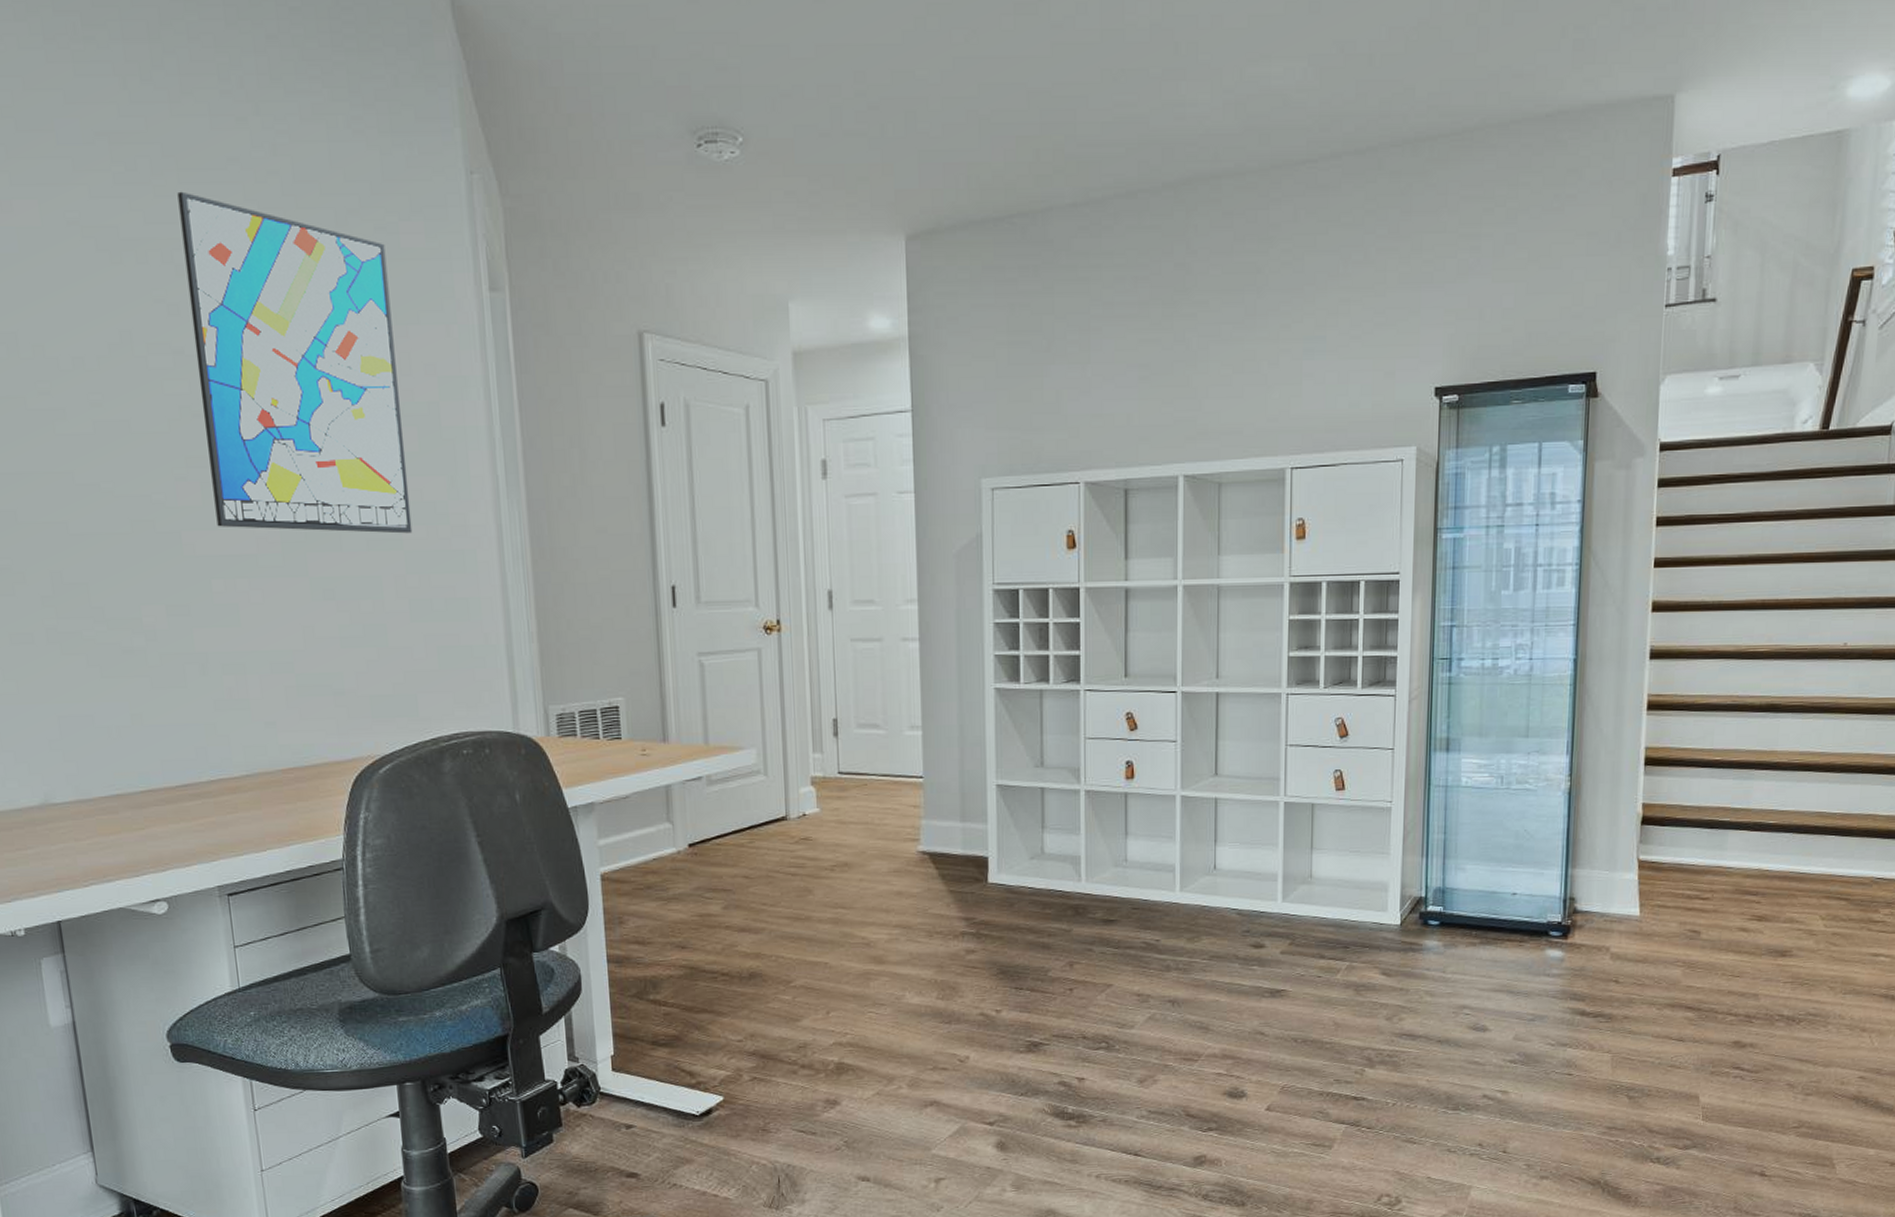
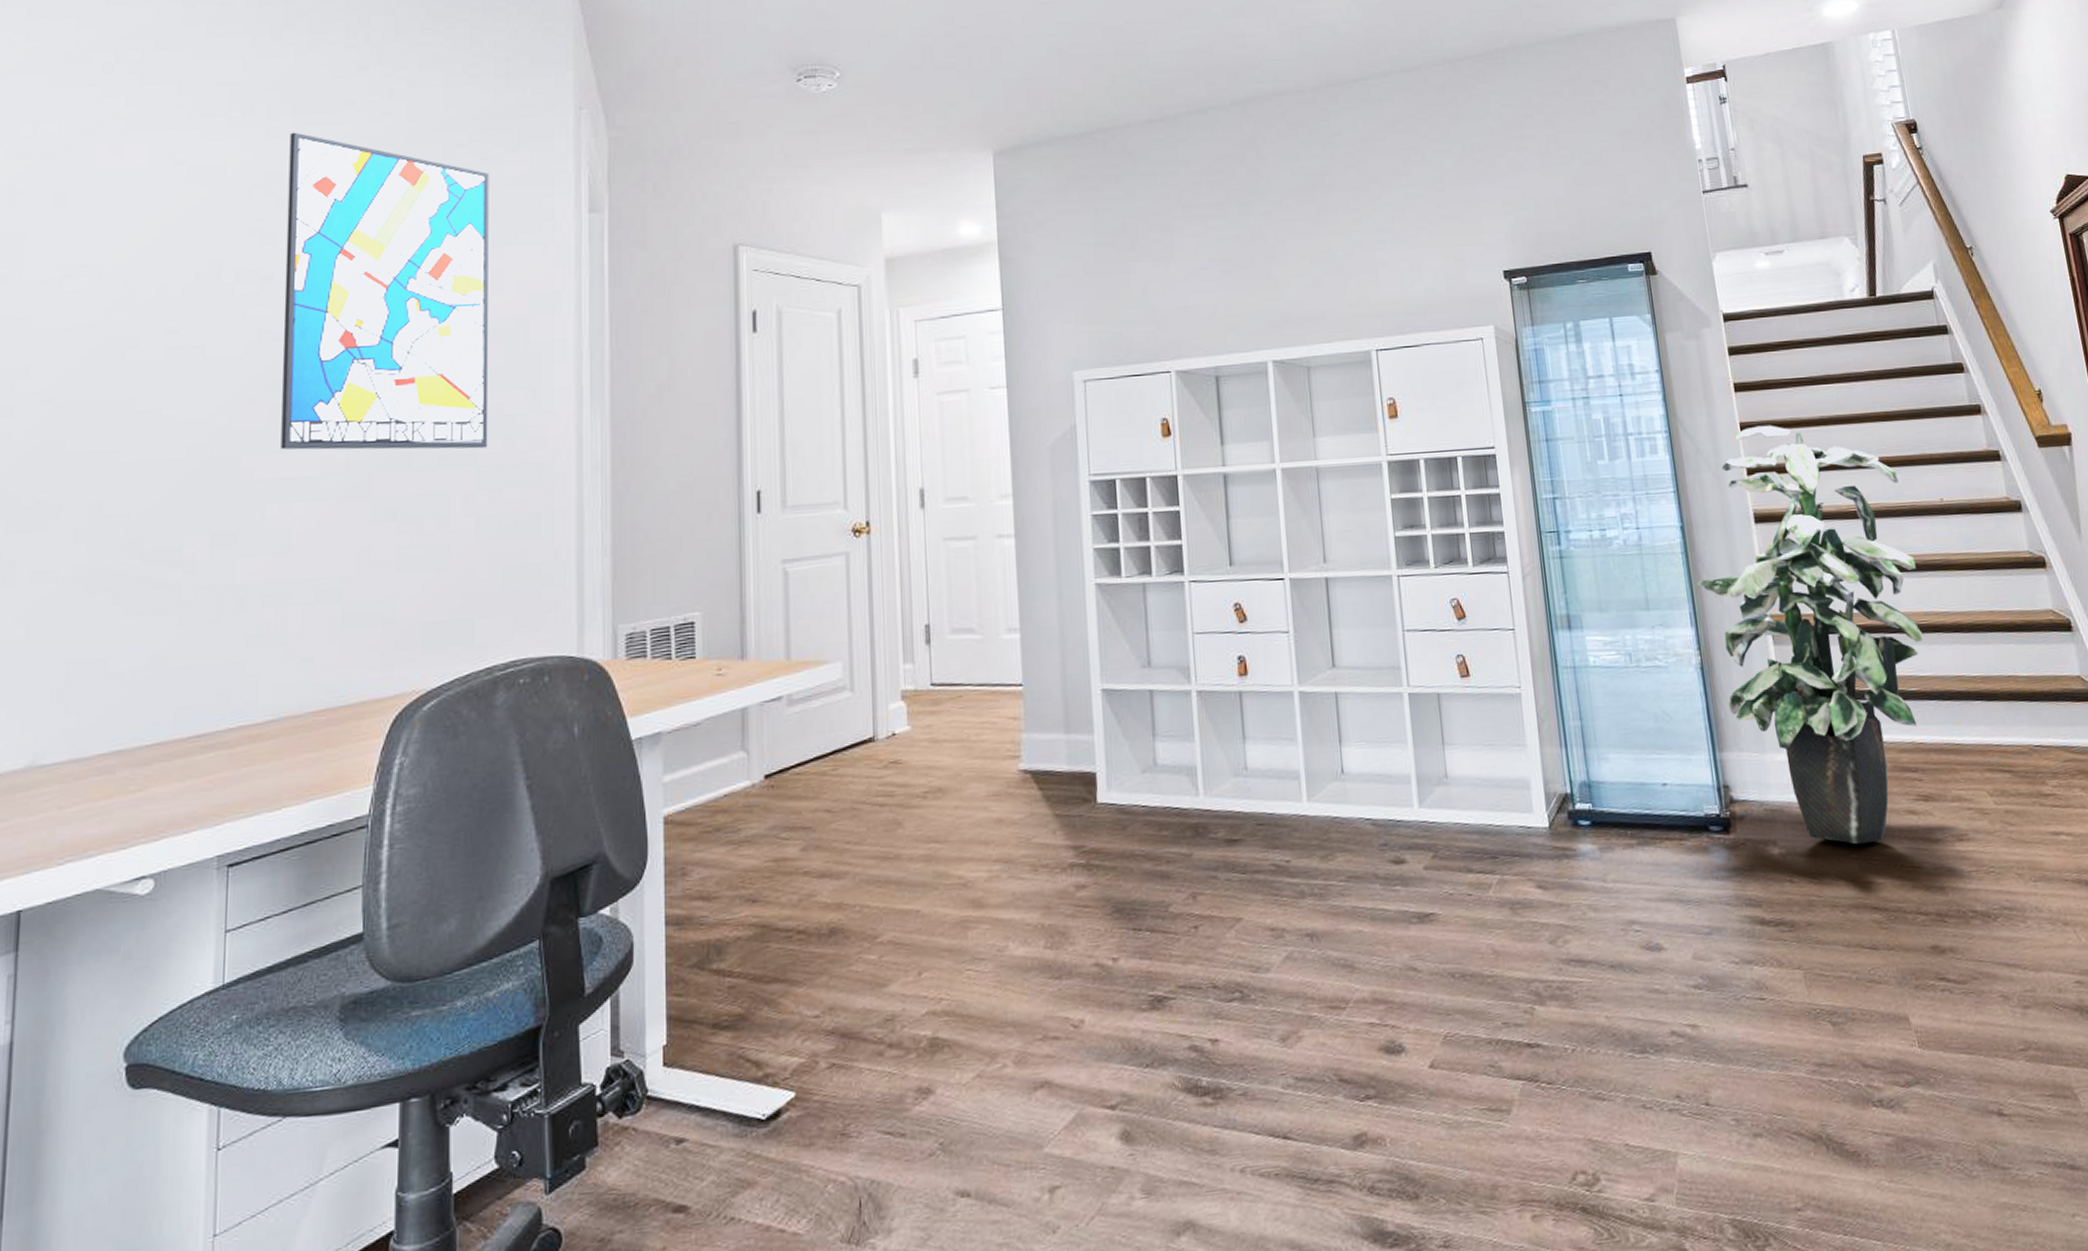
indoor plant: none [1578,561,1806,955] -> present [1695,425,1923,845]

